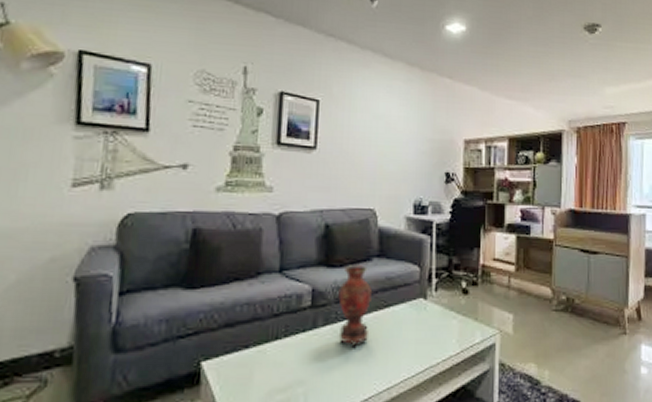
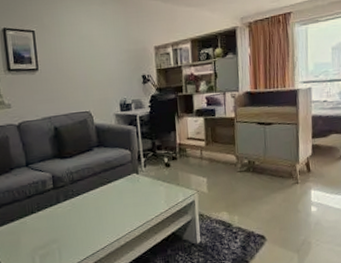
vase: present [338,265,372,349] -> none [71,154,98,215]

